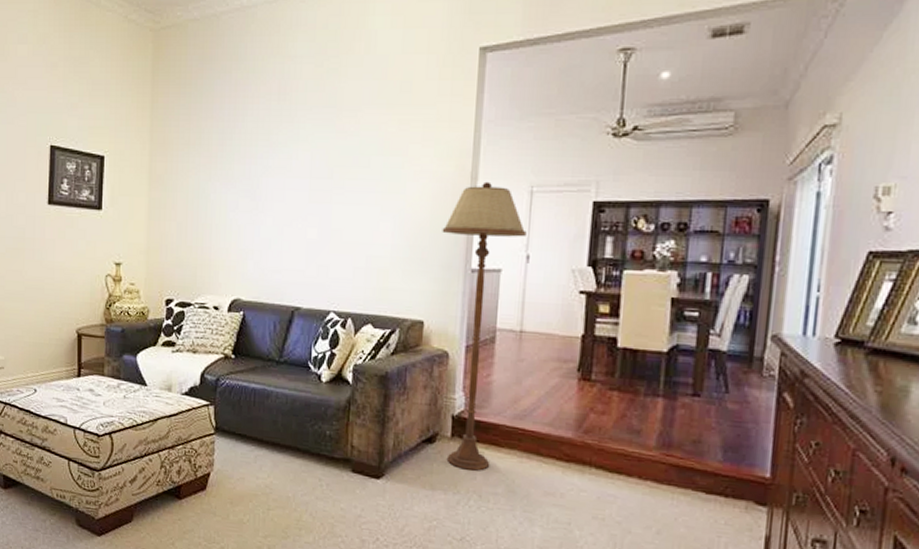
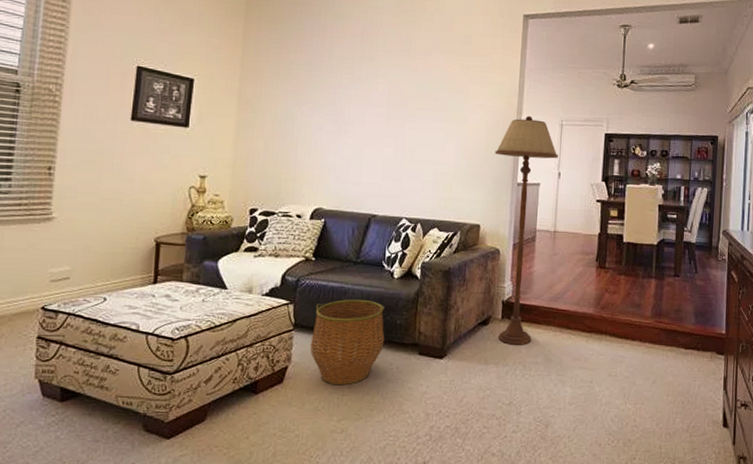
basket: none [232,403,313,499] -> present [309,299,385,386]

